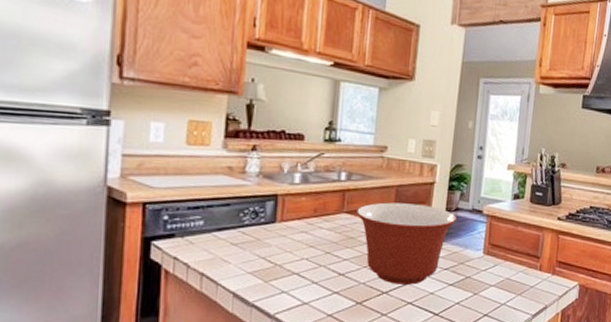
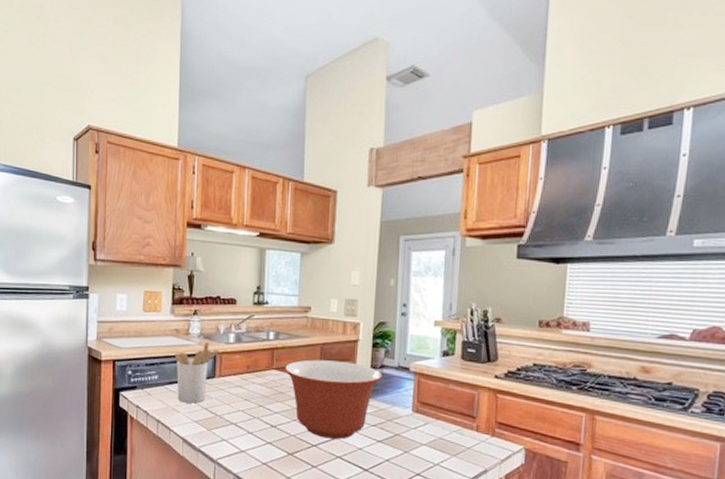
utensil holder: none [226,181,281,252] -> present [174,341,219,404]

